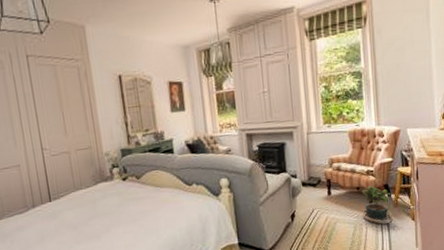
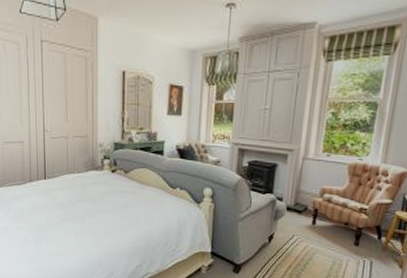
potted plant: present [361,186,394,224] -> none [345,224,381,265]

